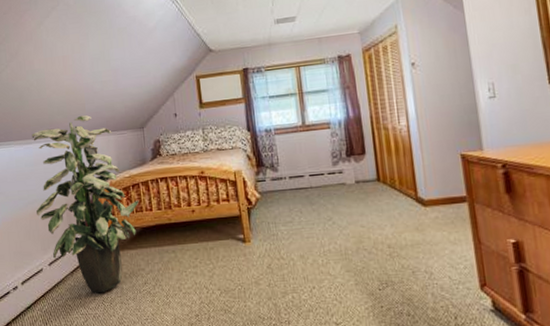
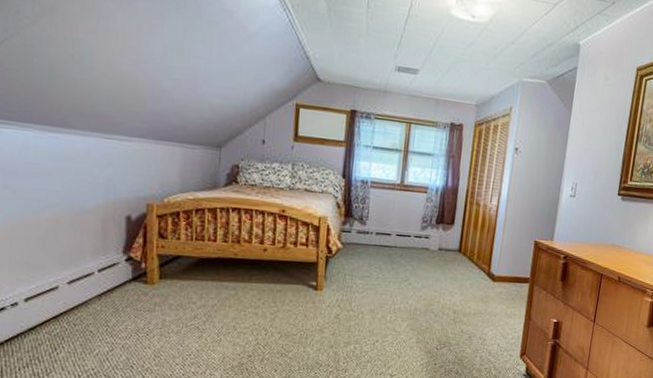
indoor plant: present [31,115,139,293] -> none [58,114,202,322]

